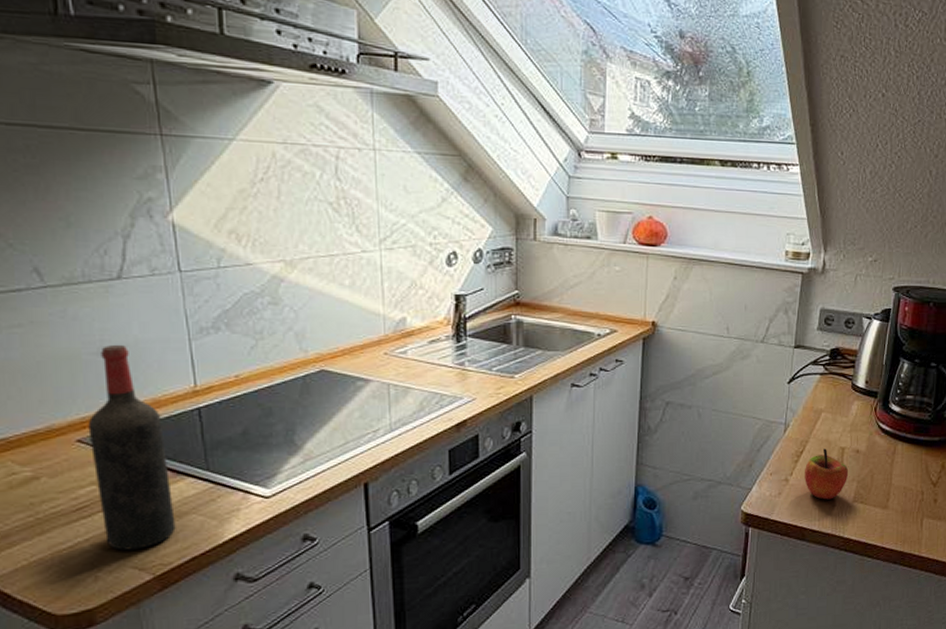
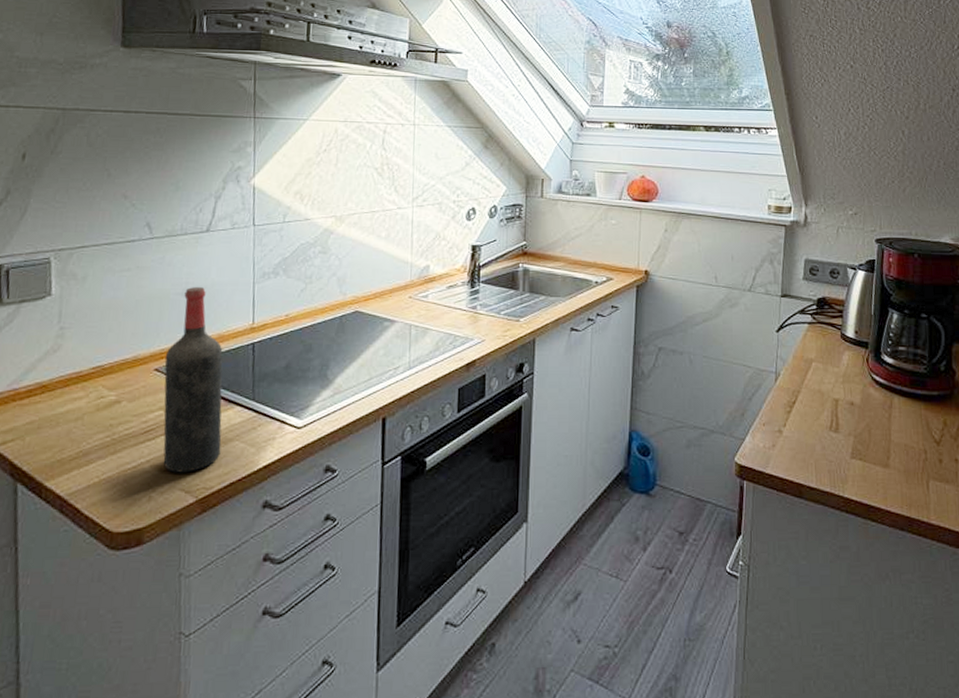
apple: present [805,448,849,500] -> none [798,399,844,455]

